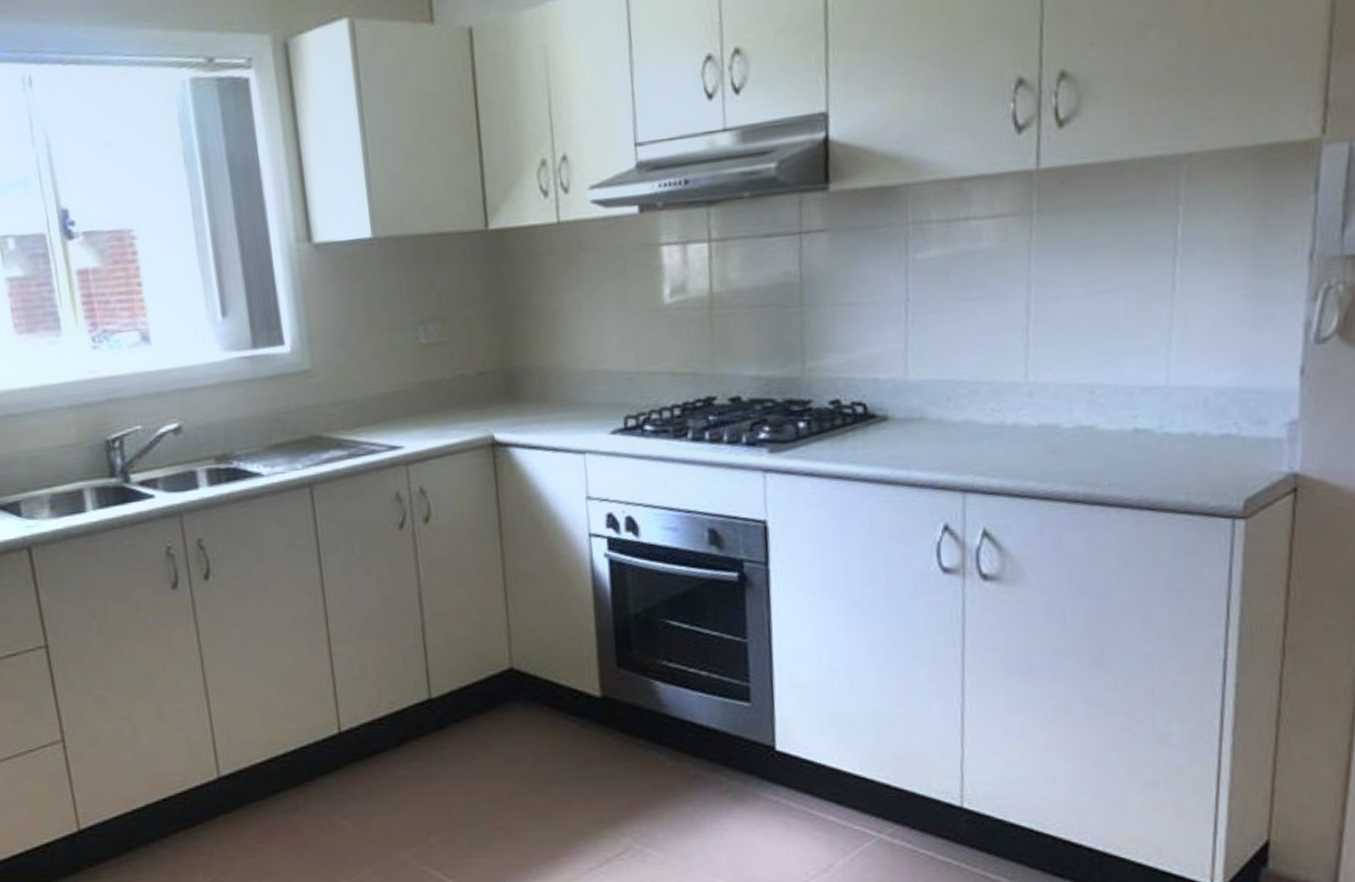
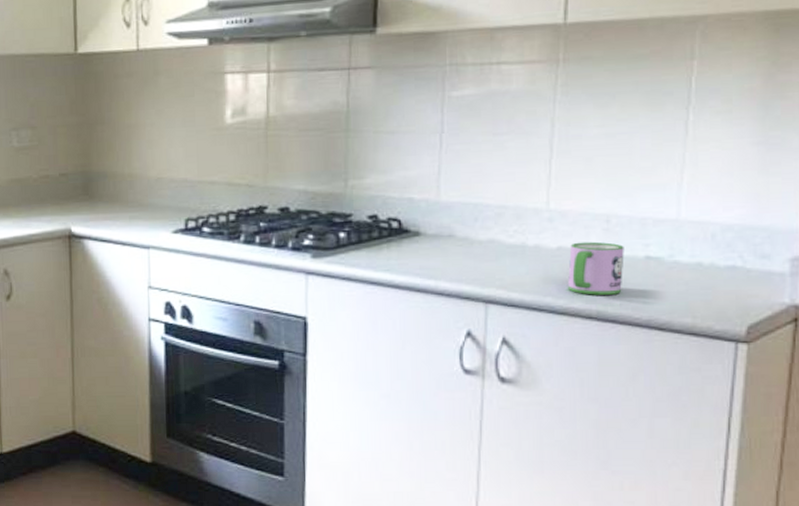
mug: none [1051,416,1111,476] -> present [568,241,624,295]

